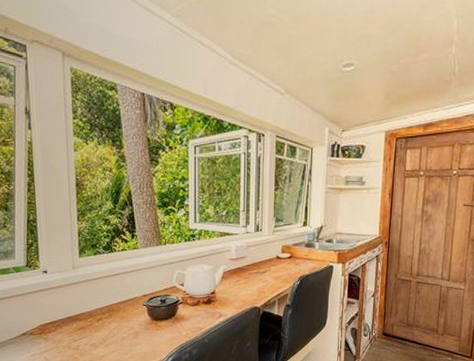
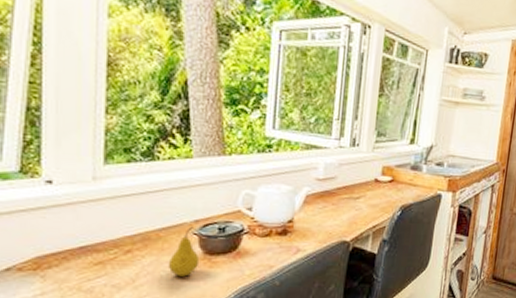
fruit: none [127,299,149,337] -> present [168,226,200,277]

